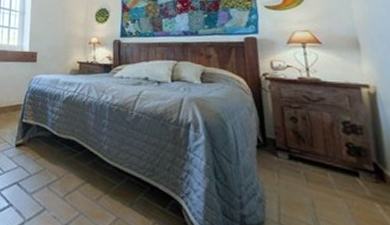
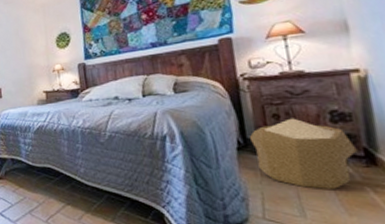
pouf: none [268,123,368,203] -> present [249,118,358,190]

